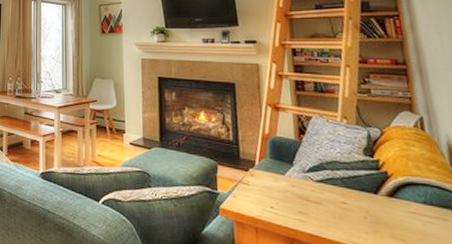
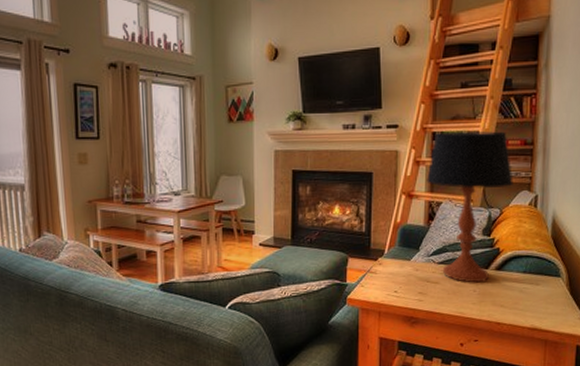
table lamp: none [292,48,391,209] -> present [426,130,513,283]

